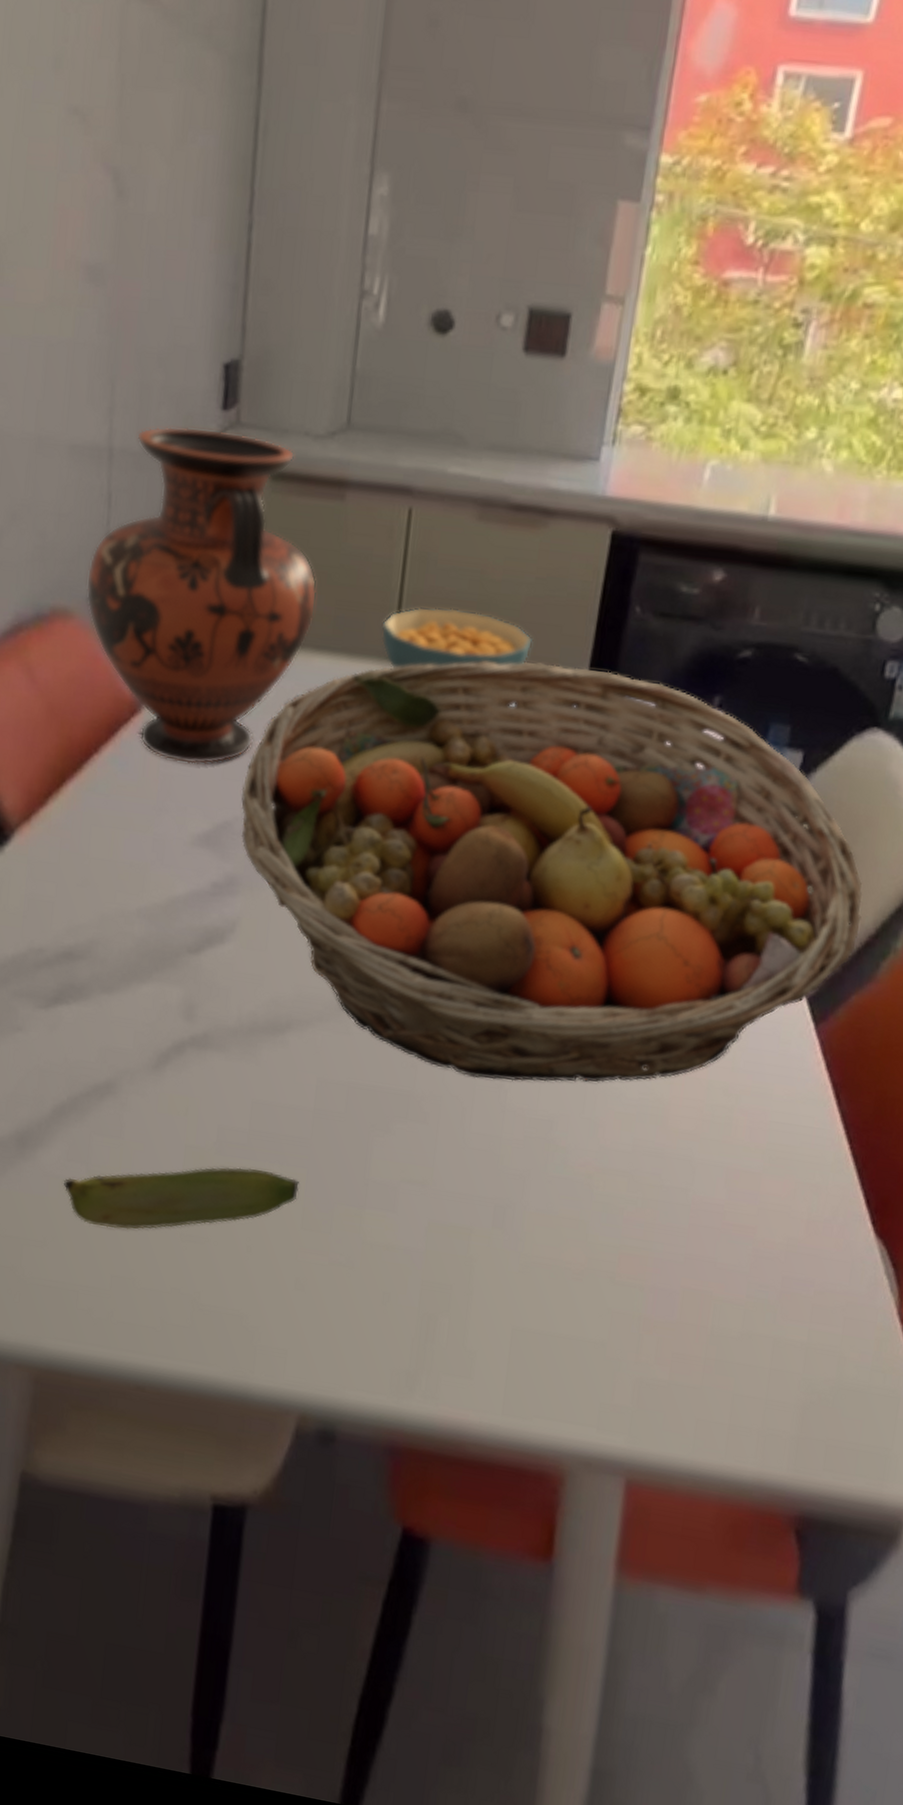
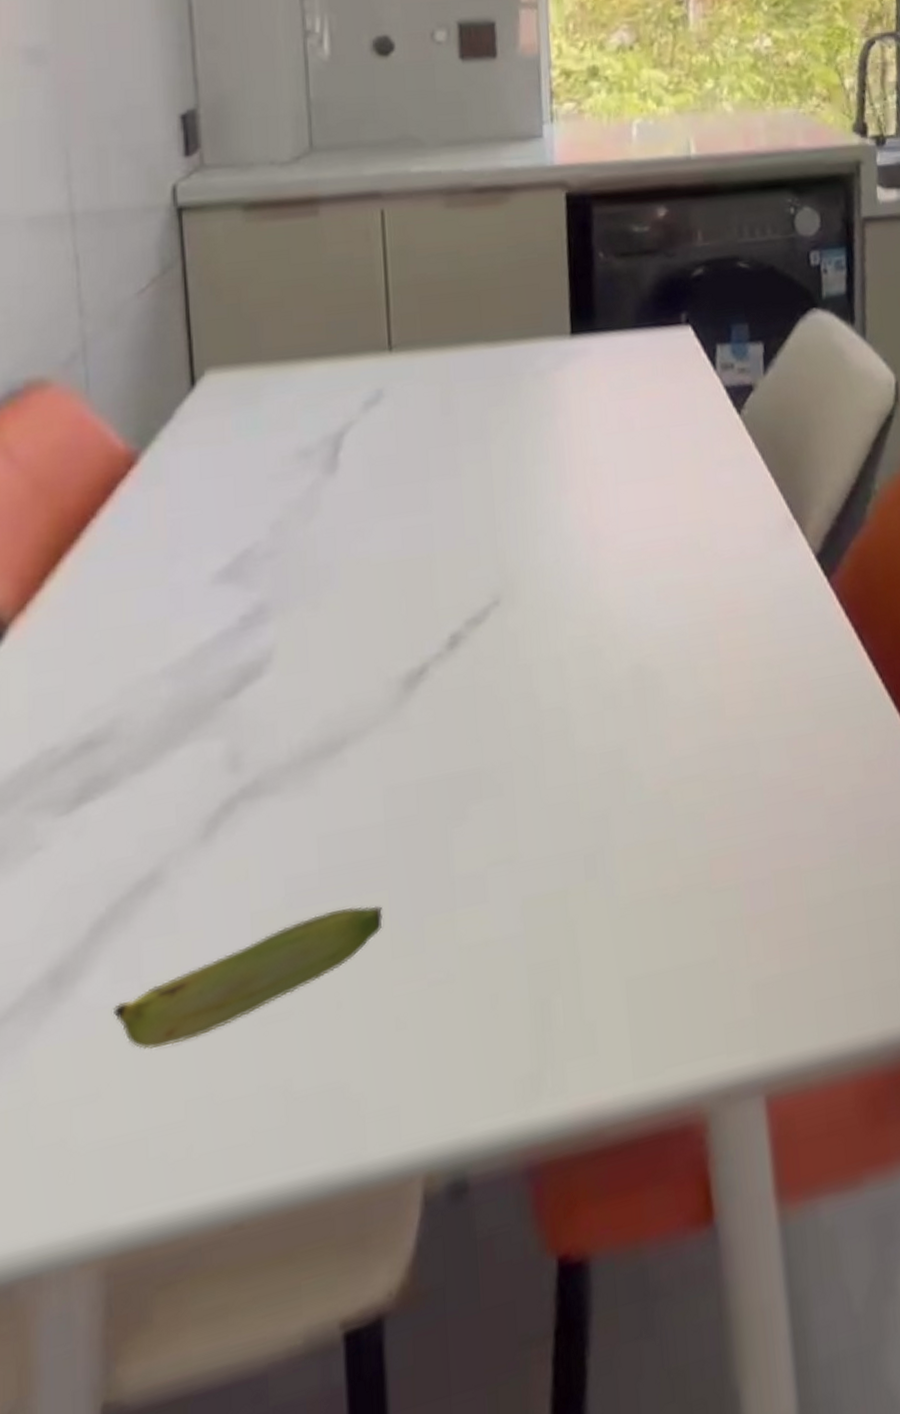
vase: present [86,426,317,765] -> none [61,174,307,505]
fruit basket: present [241,660,863,1083] -> none [257,313,844,734]
cereal bowl: present [381,606,533,668] -> none [373,288,516,357]

